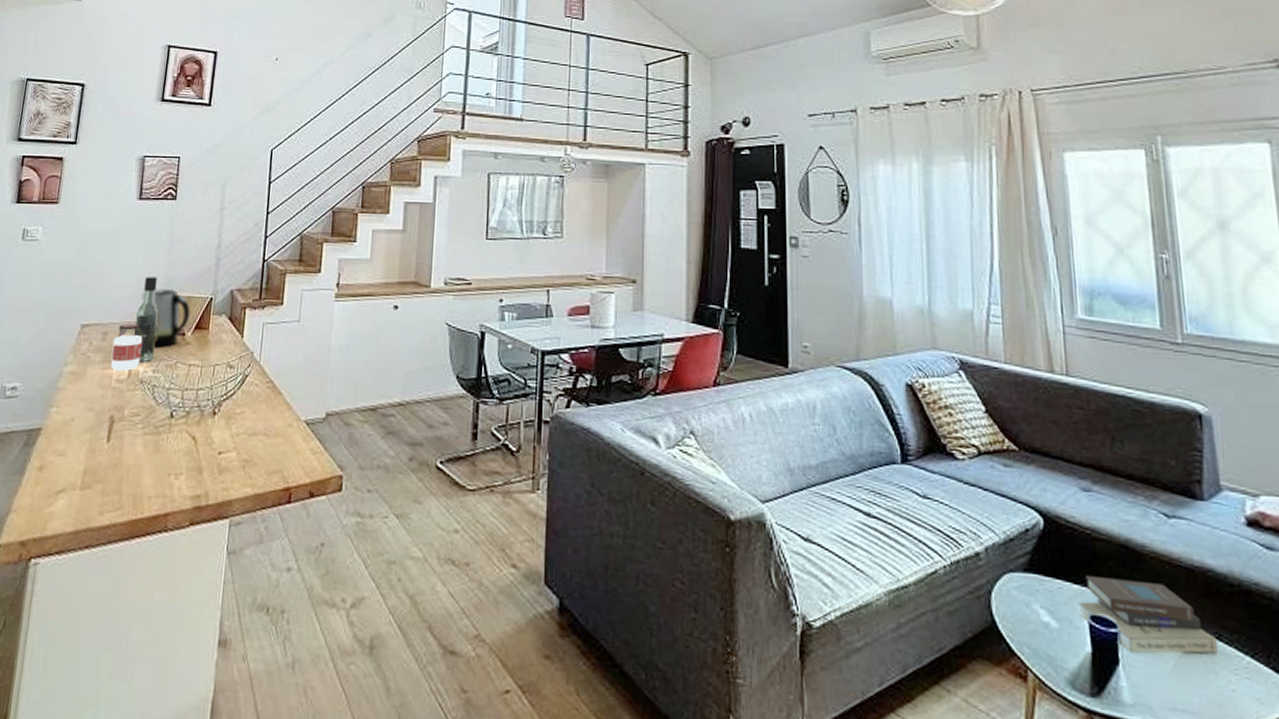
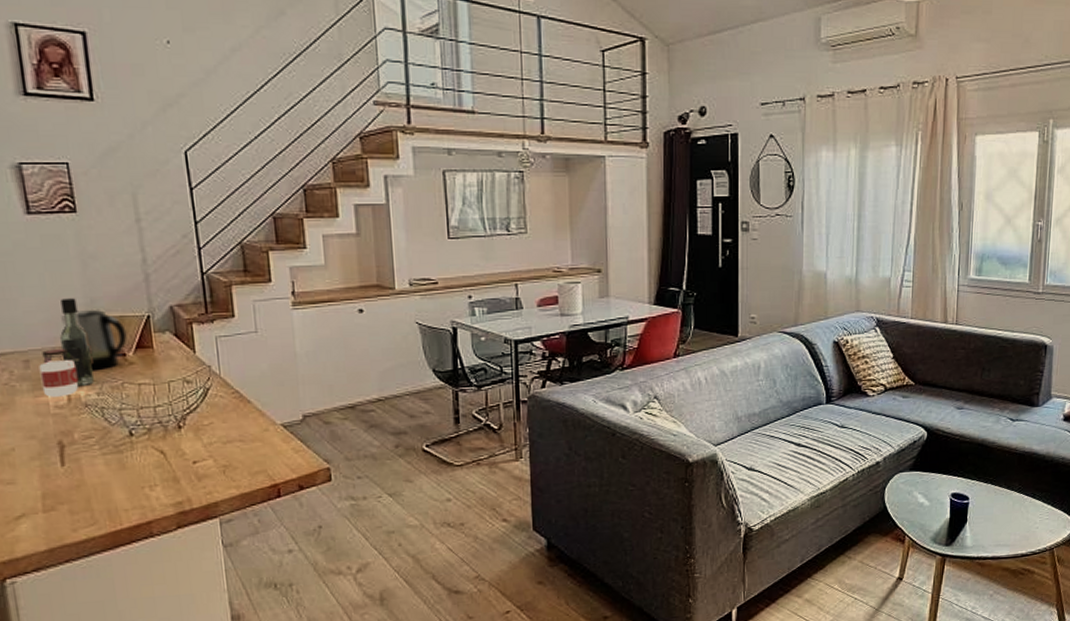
books: present [1079,574,1219,654] -> none [945,466,1033,515]

